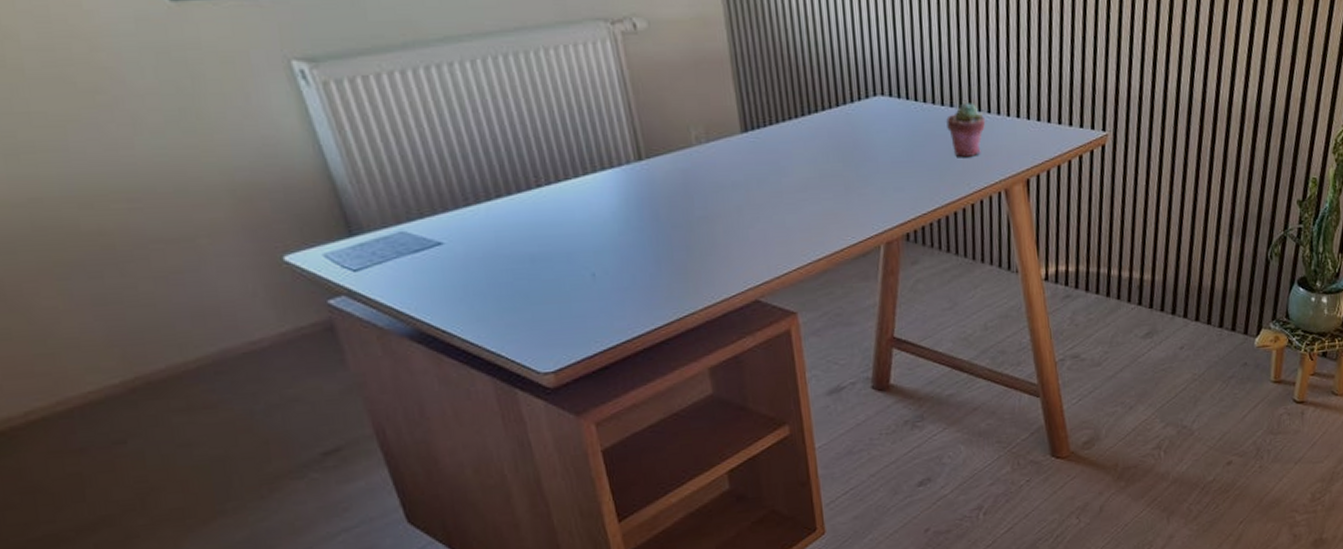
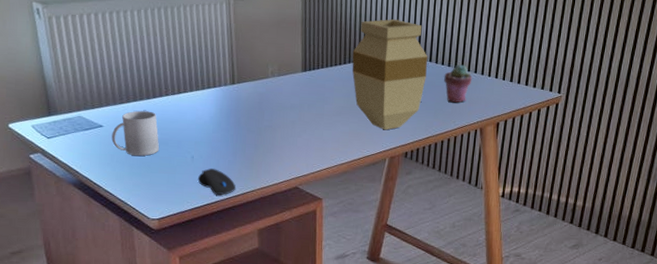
mug: none [459,213,540,283] -> present [111,110,160,156]
computer mouse: none [605,288,668,327] -> present [197,168,236,196]
vase: none [812,44,922,206] -> present [352,18,428,130]

